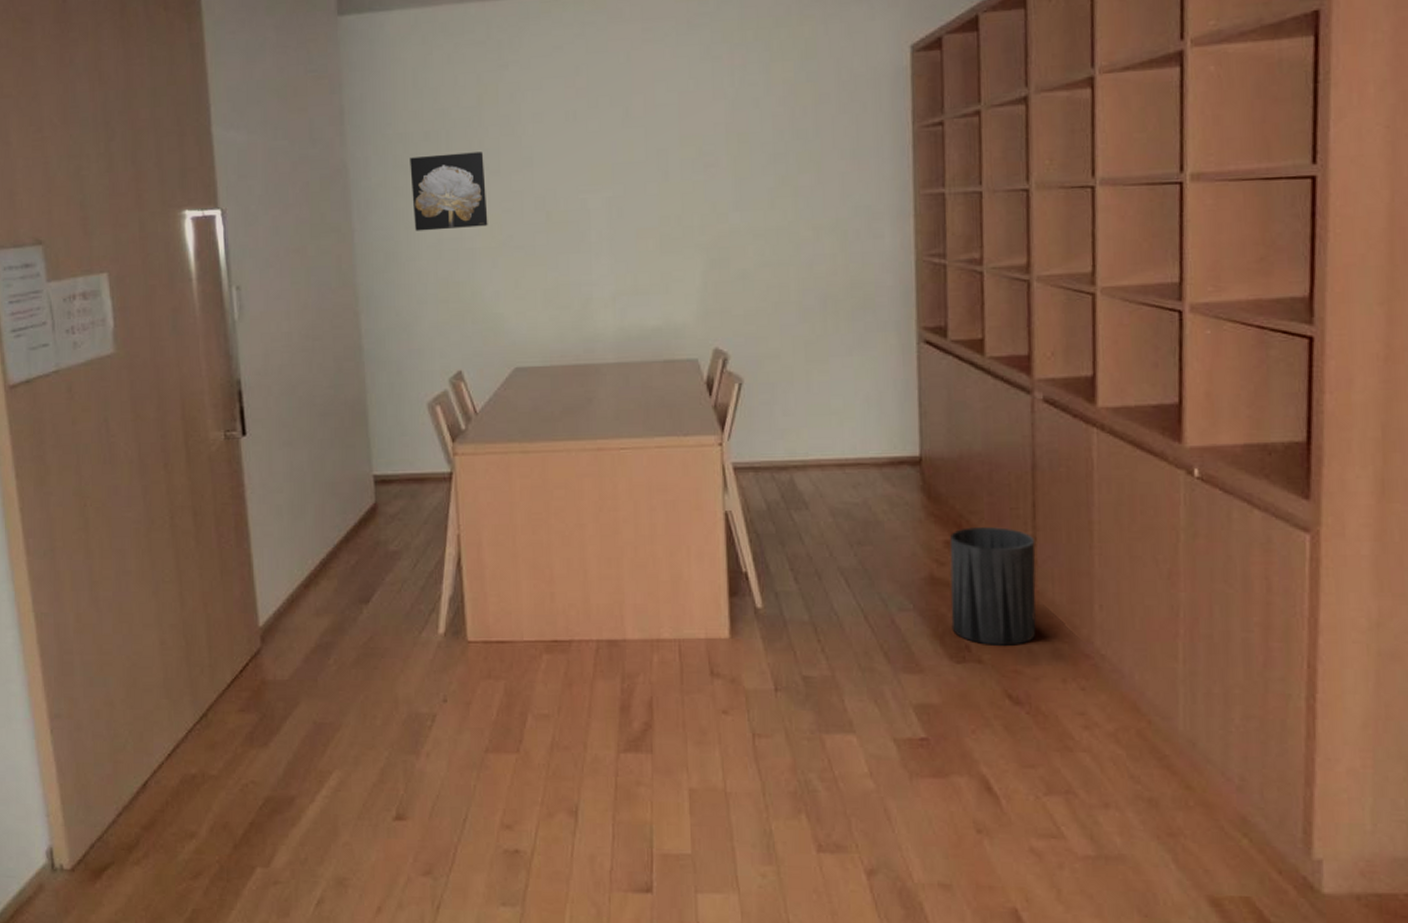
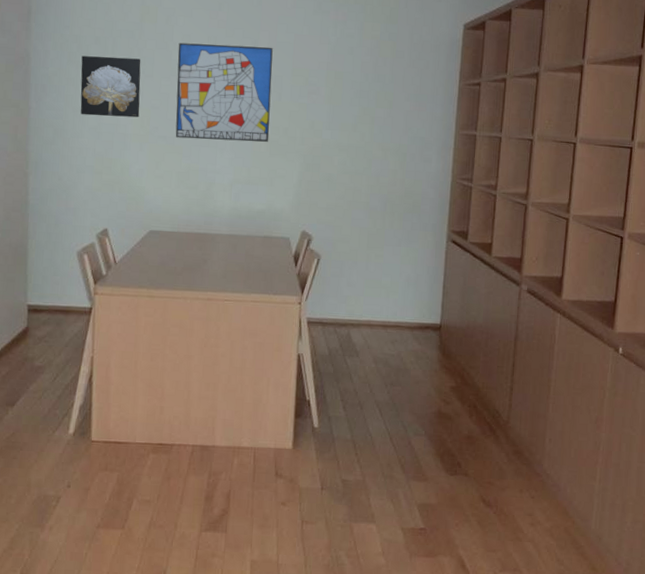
wall art: none [528,113,658,246] -> present [175,42,273,142]
trash can: present [950,527,1036,646] -> none [449,378,512,464]

